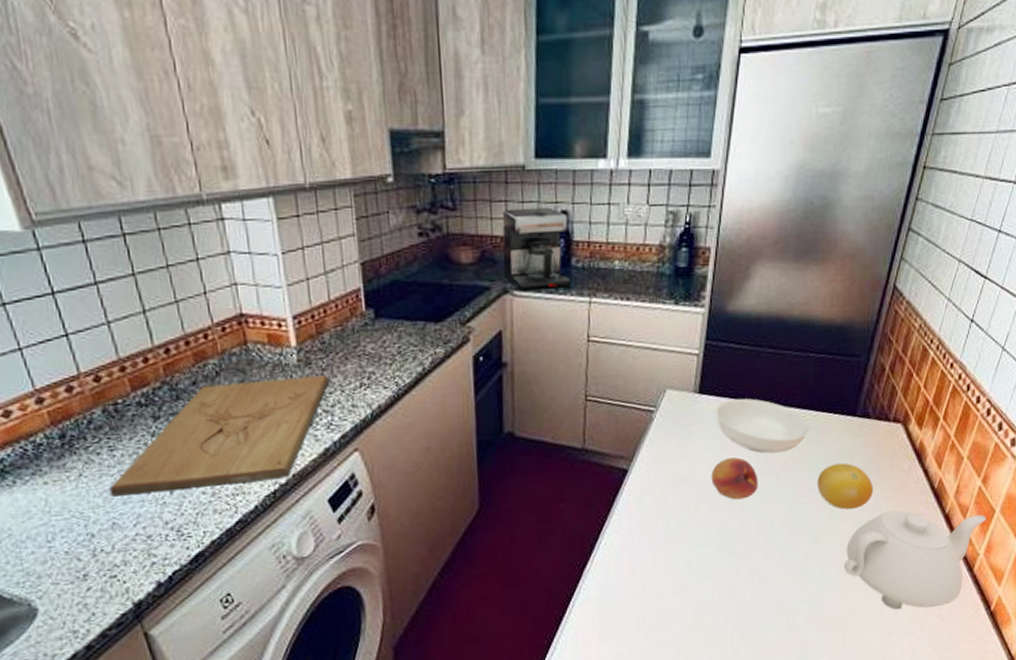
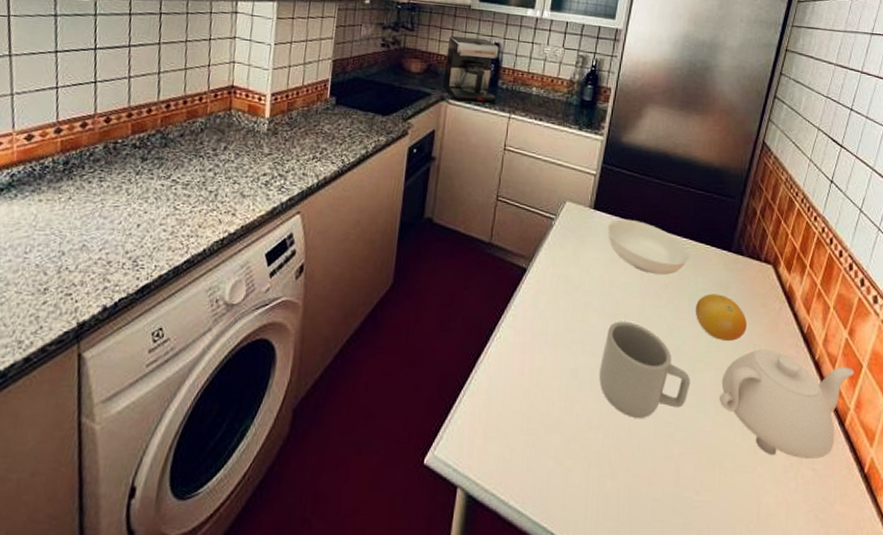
cutting board: present [108,375,329,497] -> none [88,138,289,228]
fruit: present [711,457,758,500] -> none [600,272,642,314]
mug: none [715,506,813,598] -> present [598,321,691,418]

